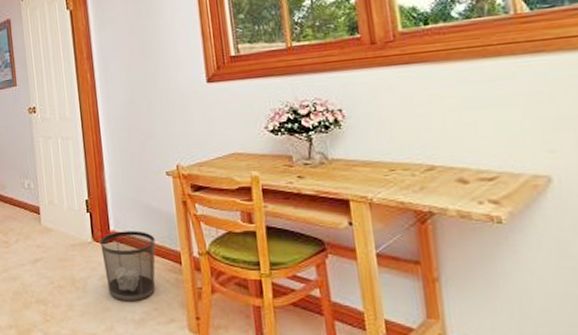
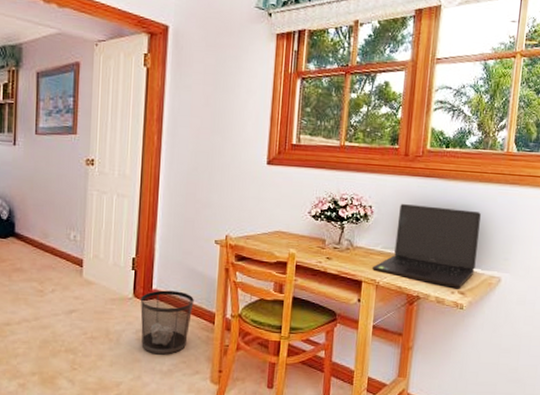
laptop: none [359,95,507,198] -> present [372,204,481,289]

